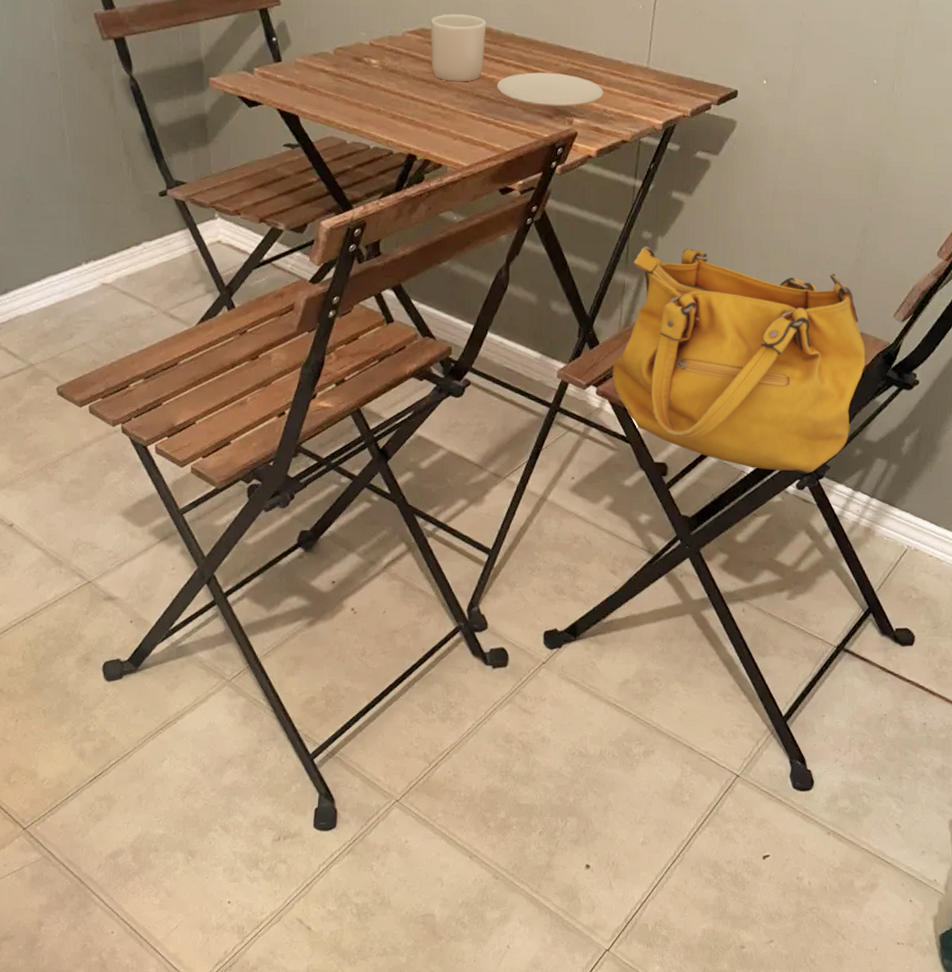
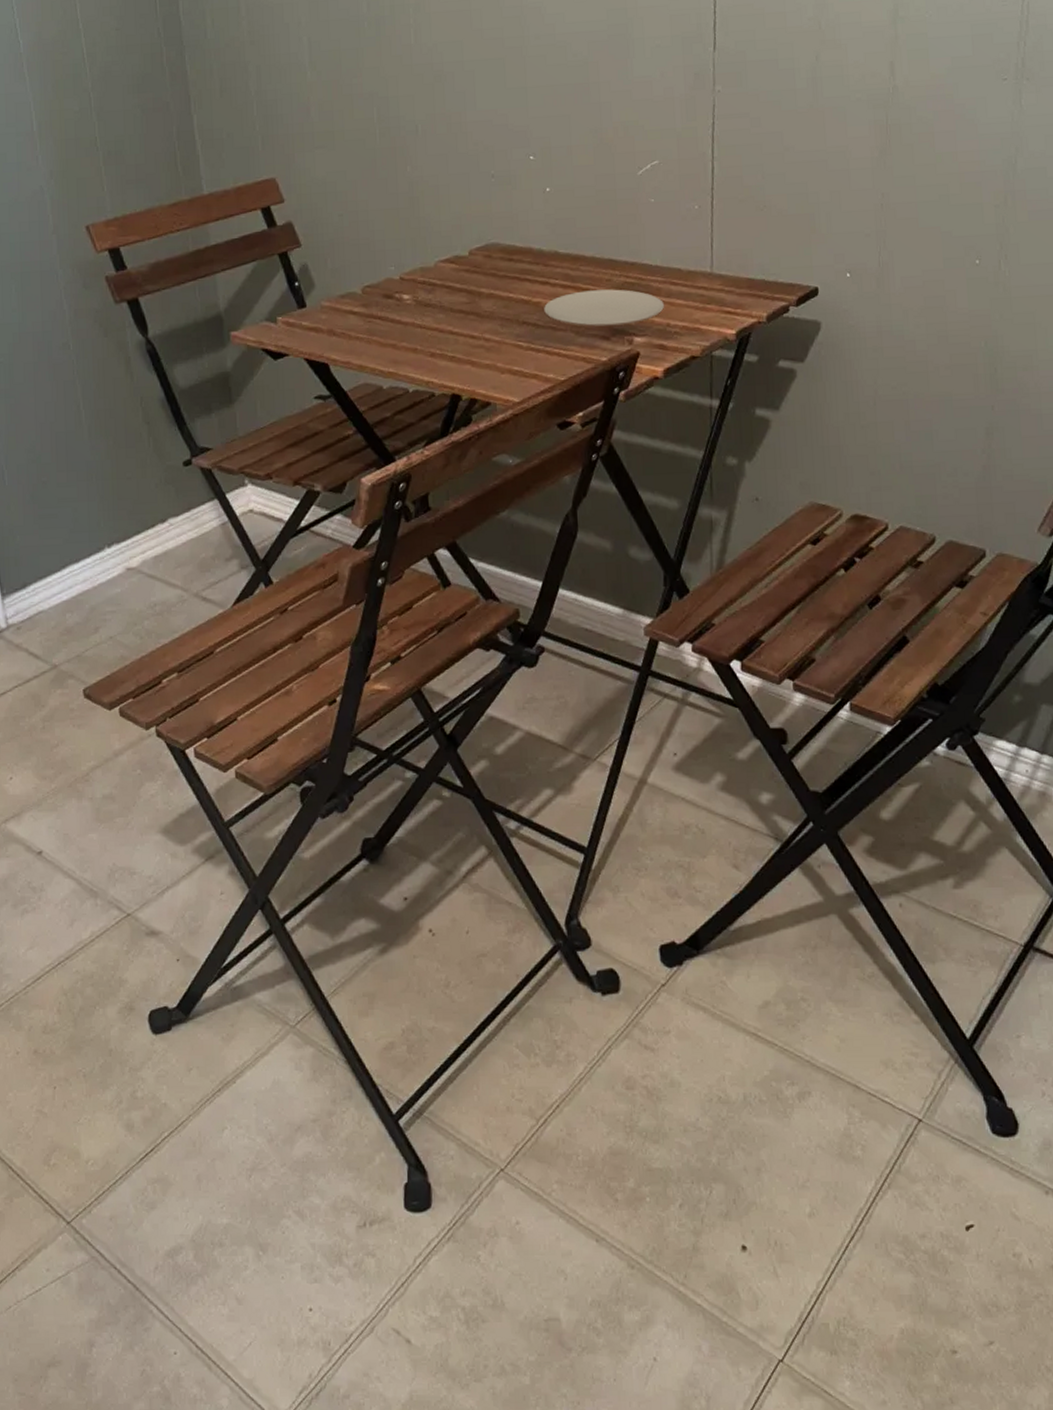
mug: present [430,14,487,82] -> none [464,235,527,310]
handbag: present [612,246,866,474] -> none [709,472,1011,729]

